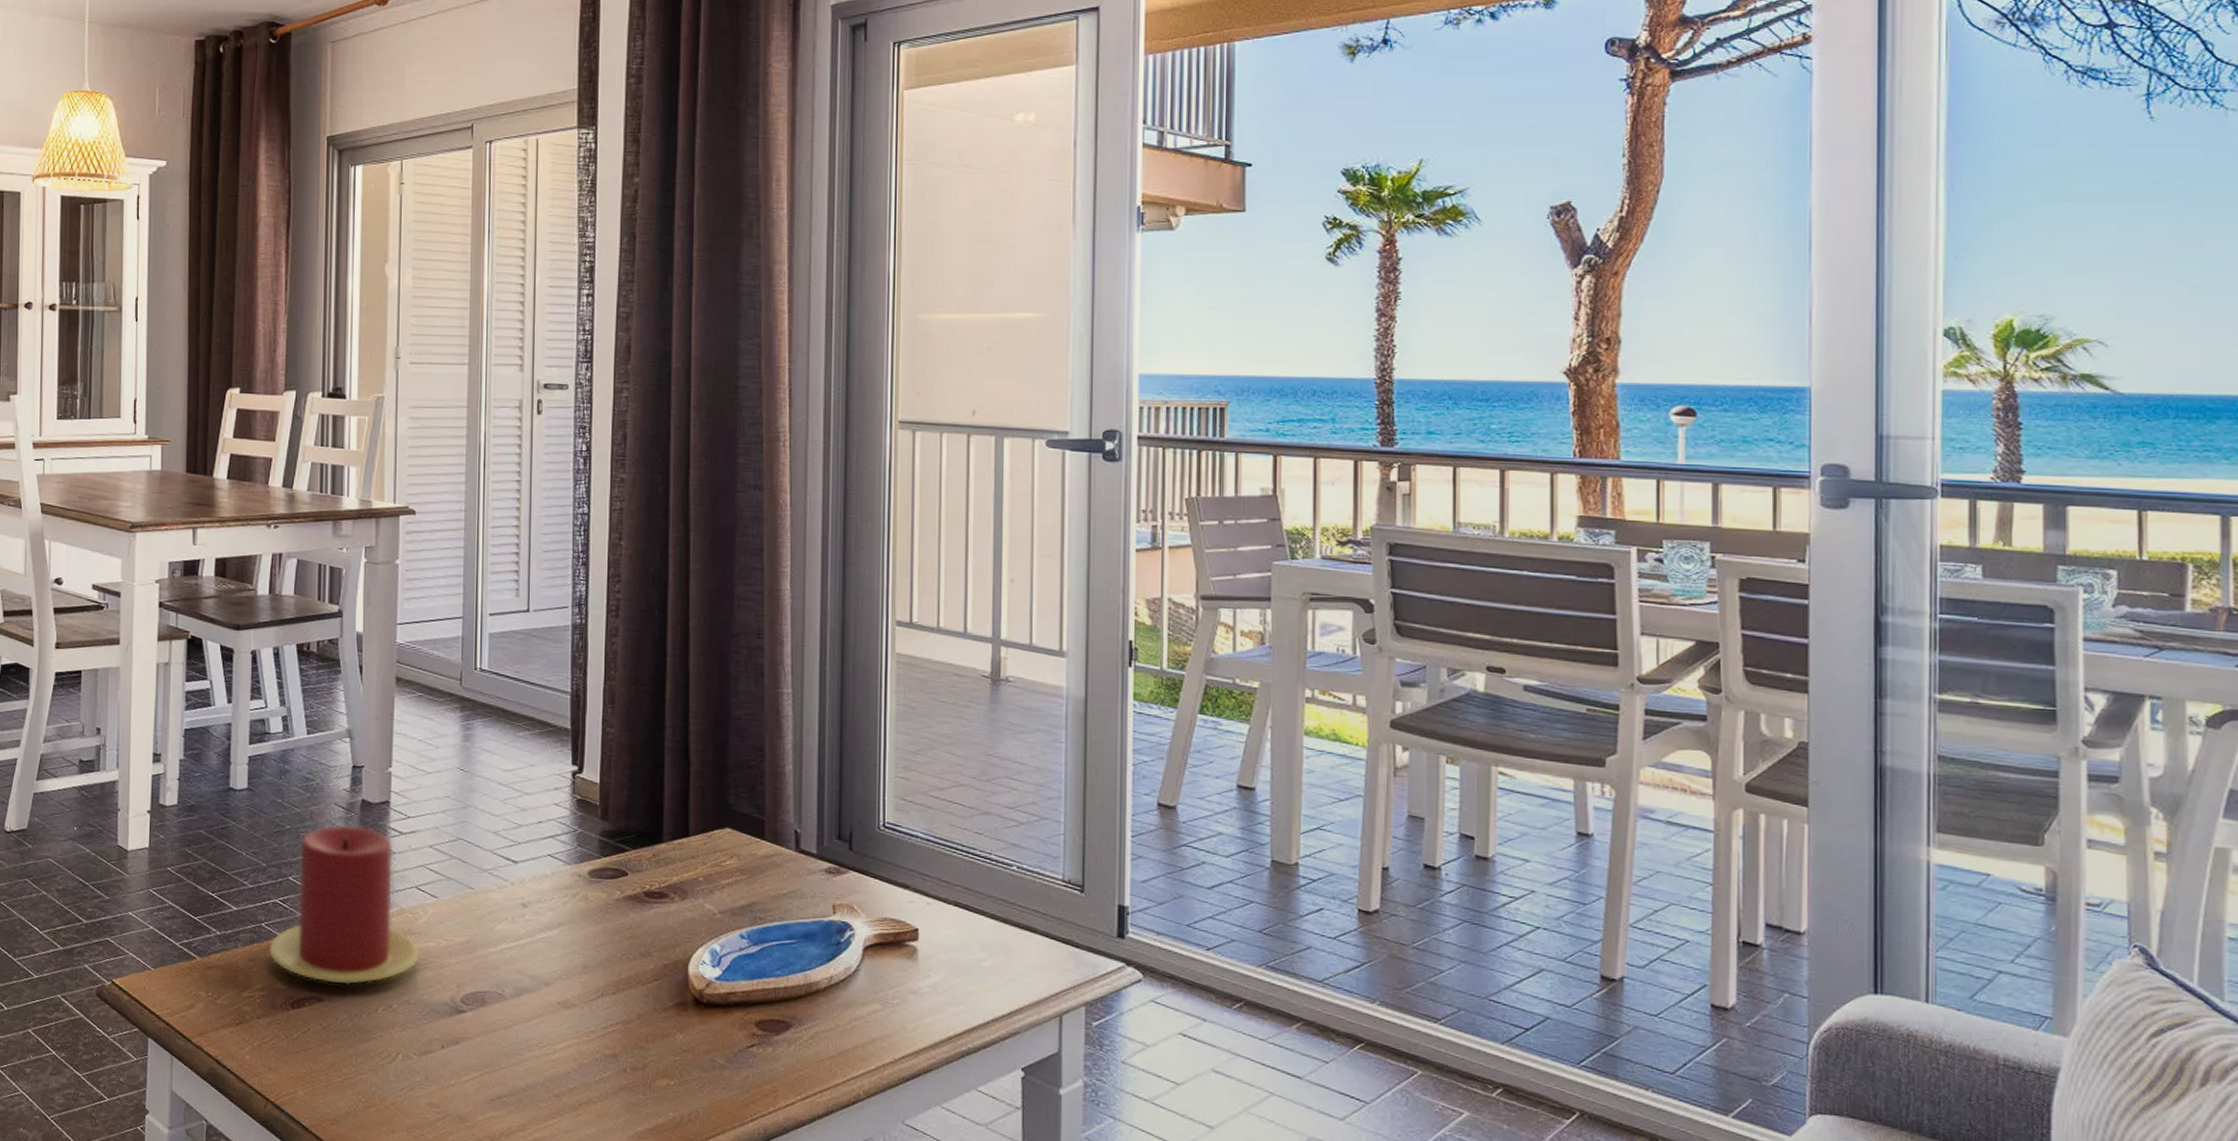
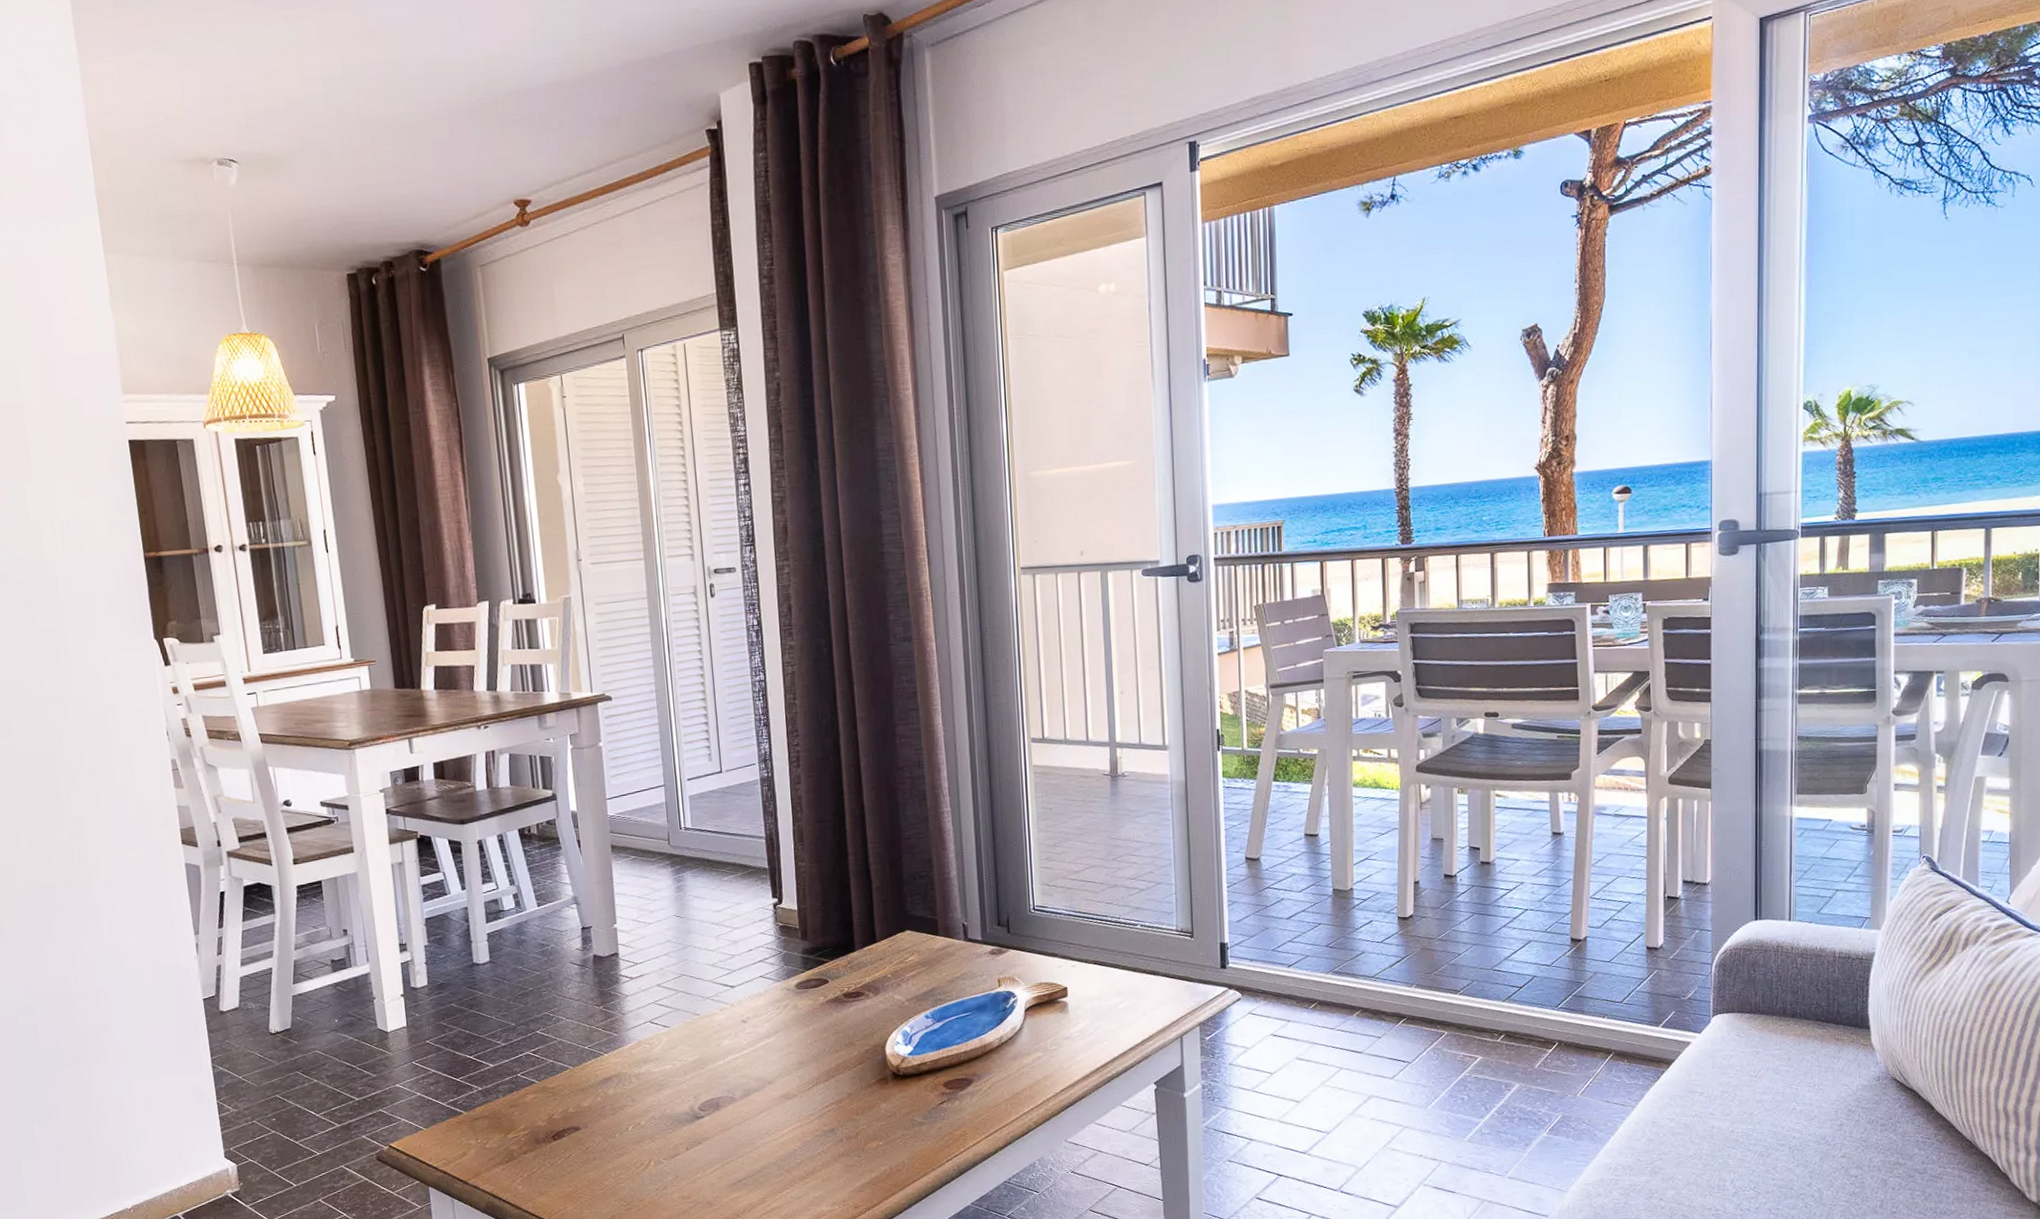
candle: present [269,825,420,985] -> none [526,978,659,1114]

